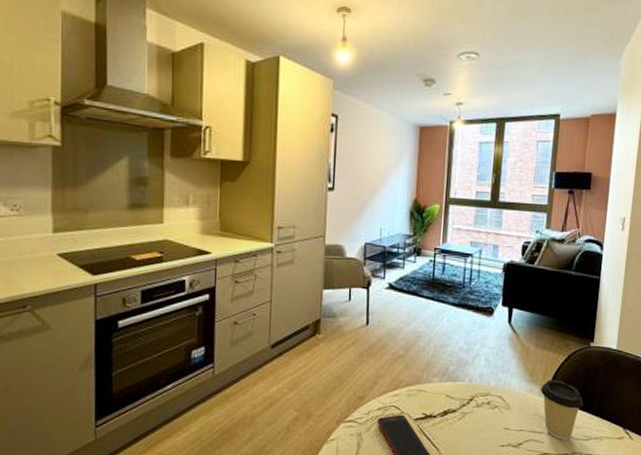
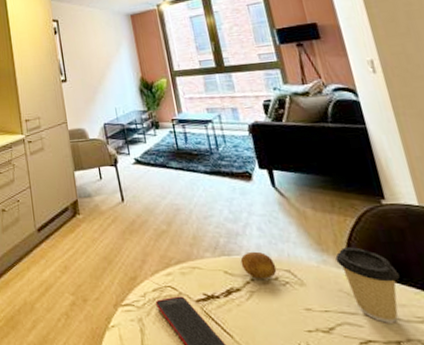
fruit: none [462,379,491,403] -> present [240,251,277,279]

